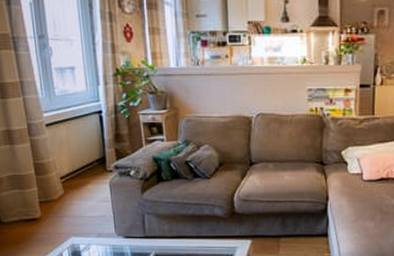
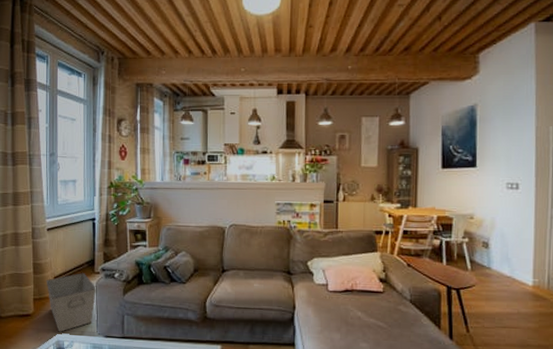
storage bin: none [51,172,111,235] -> present [46,273,97,332]

